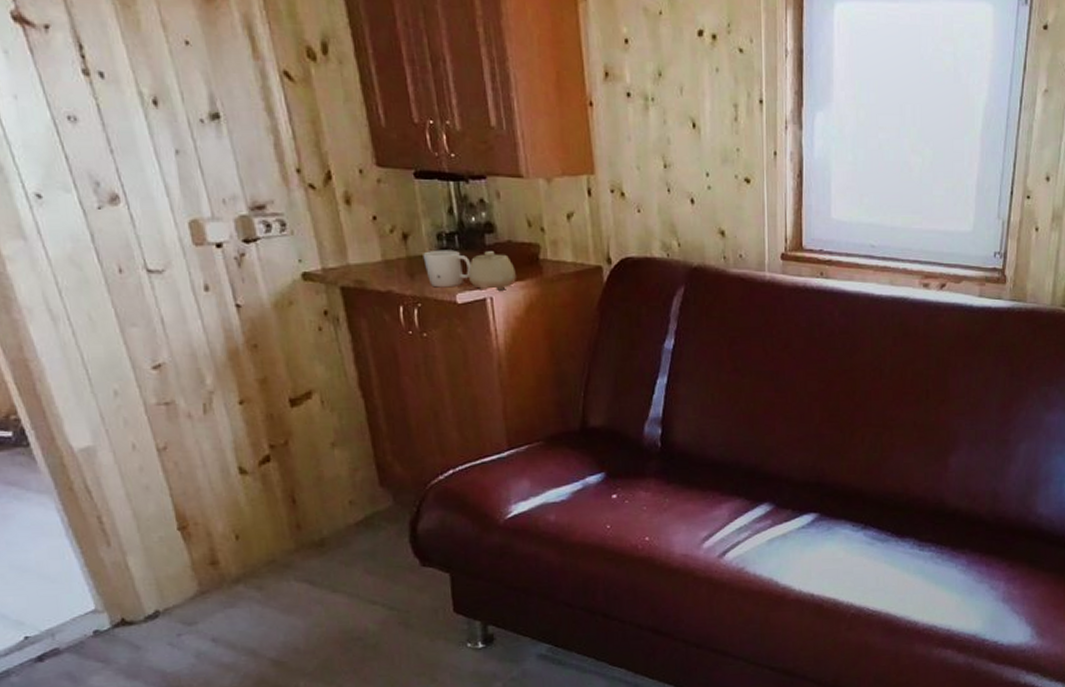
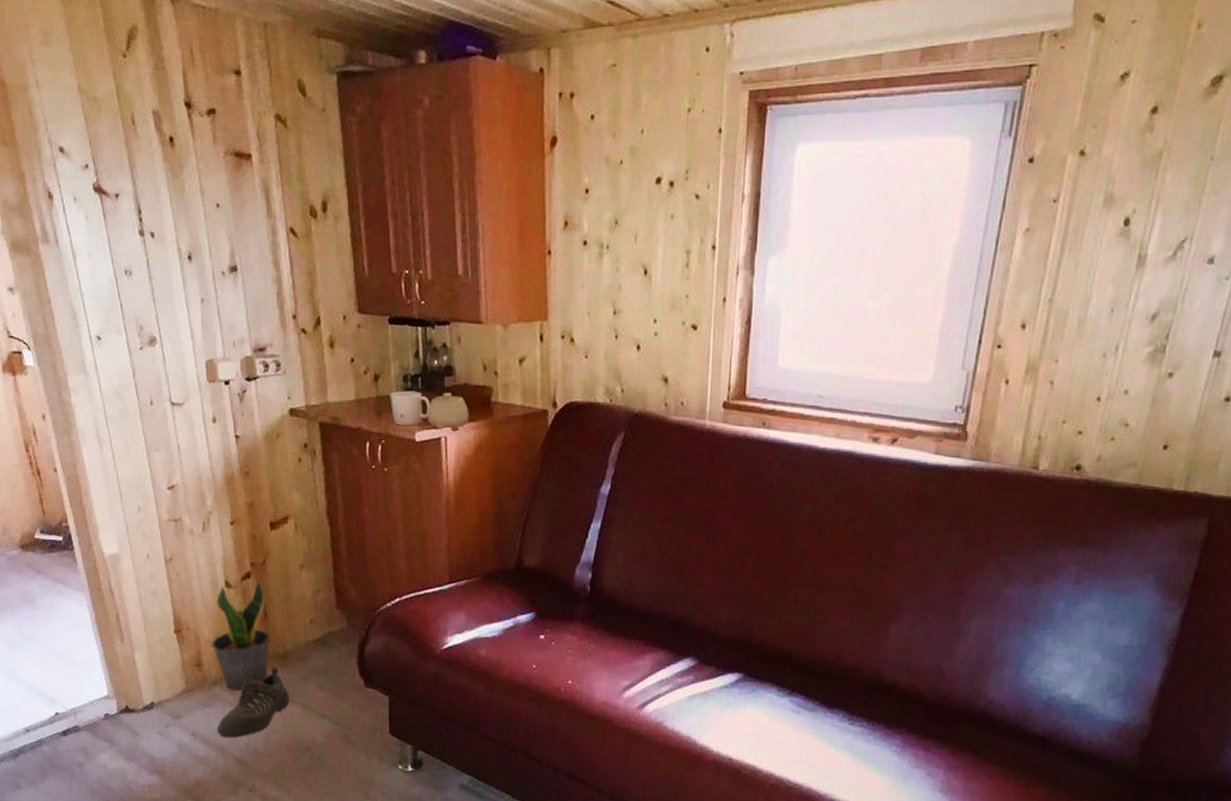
potted plant: none [228,462,302,587] -> present [211,579,269,691]
shoe: none [243,556,332,640] -> present [217,667,289,739]

